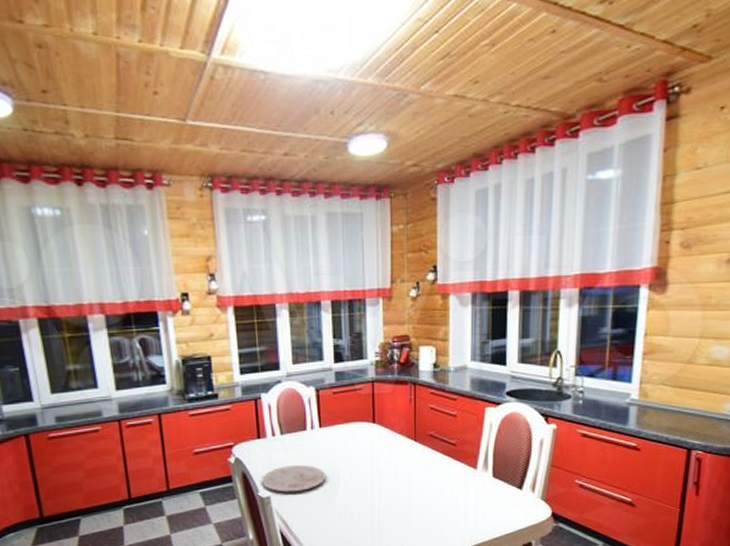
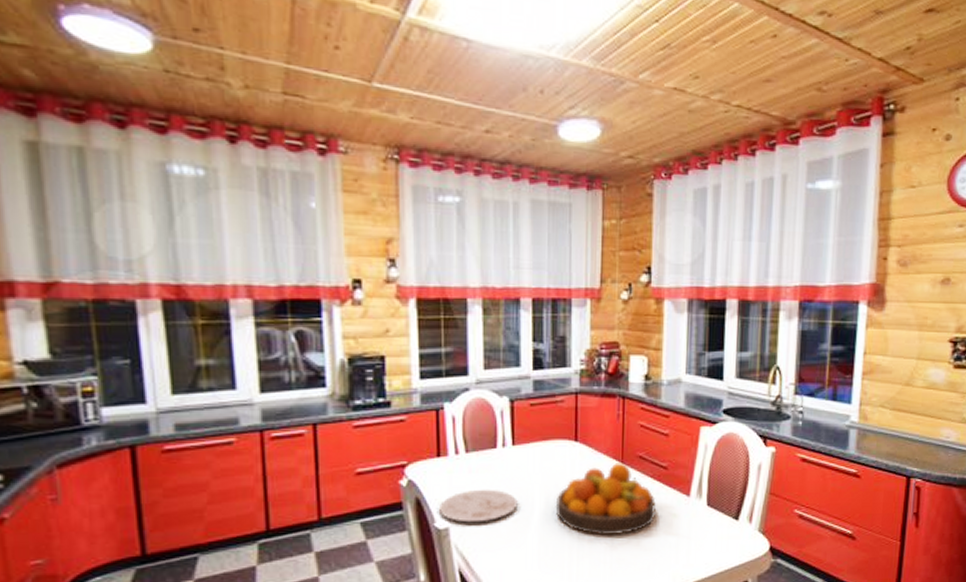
fruit bowl: none [358,441,446,503] -> present [555,463,656,536]

